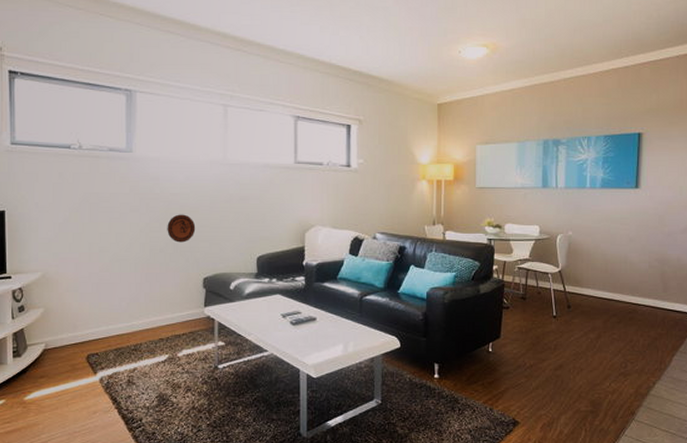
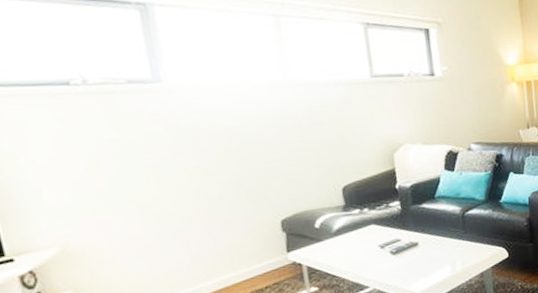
decorative plate: present [167,214,196,243] -> none [224,150,263,185]

